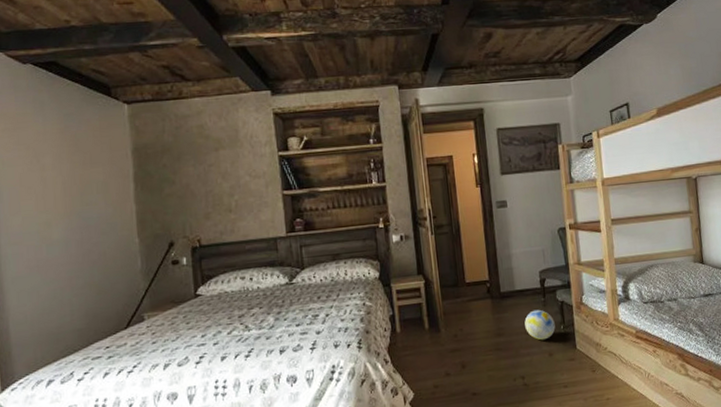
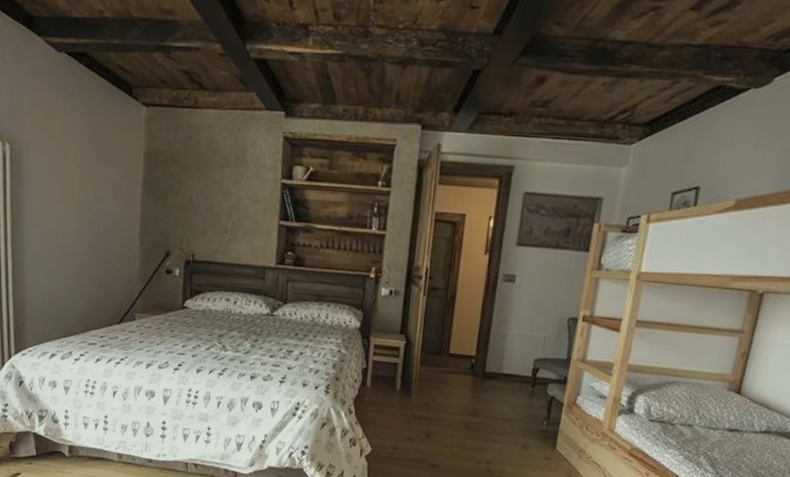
ball: present [524,309,556,341] -> none [503,398,538,432]

